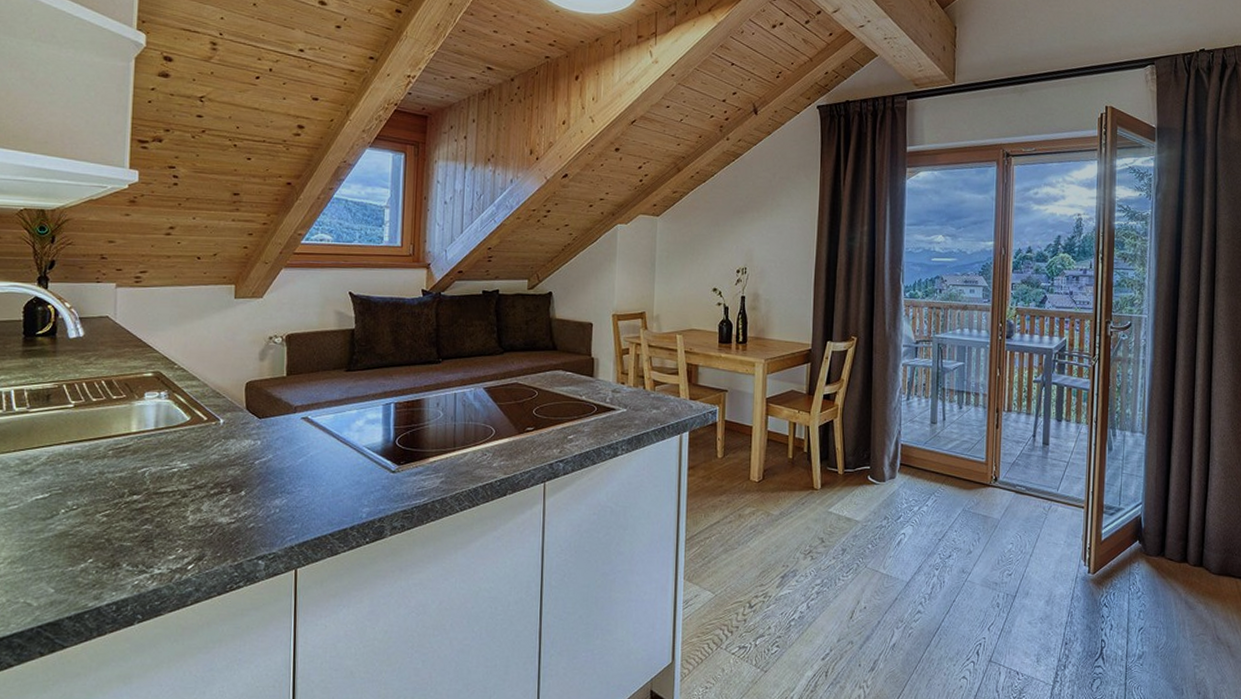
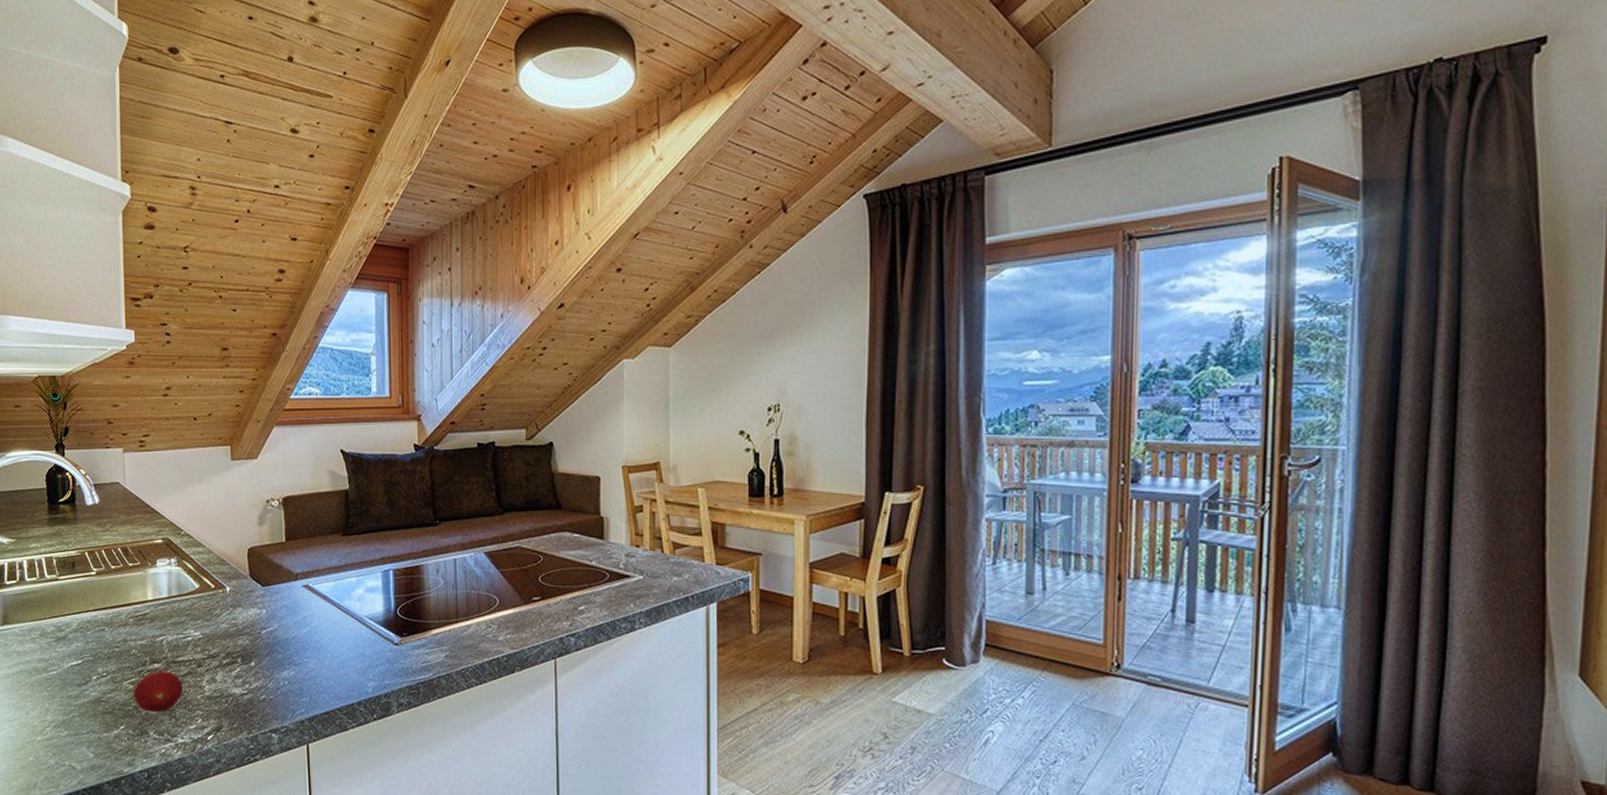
fruit: none [106,502,164,545] -> present [133,670,183,713]

